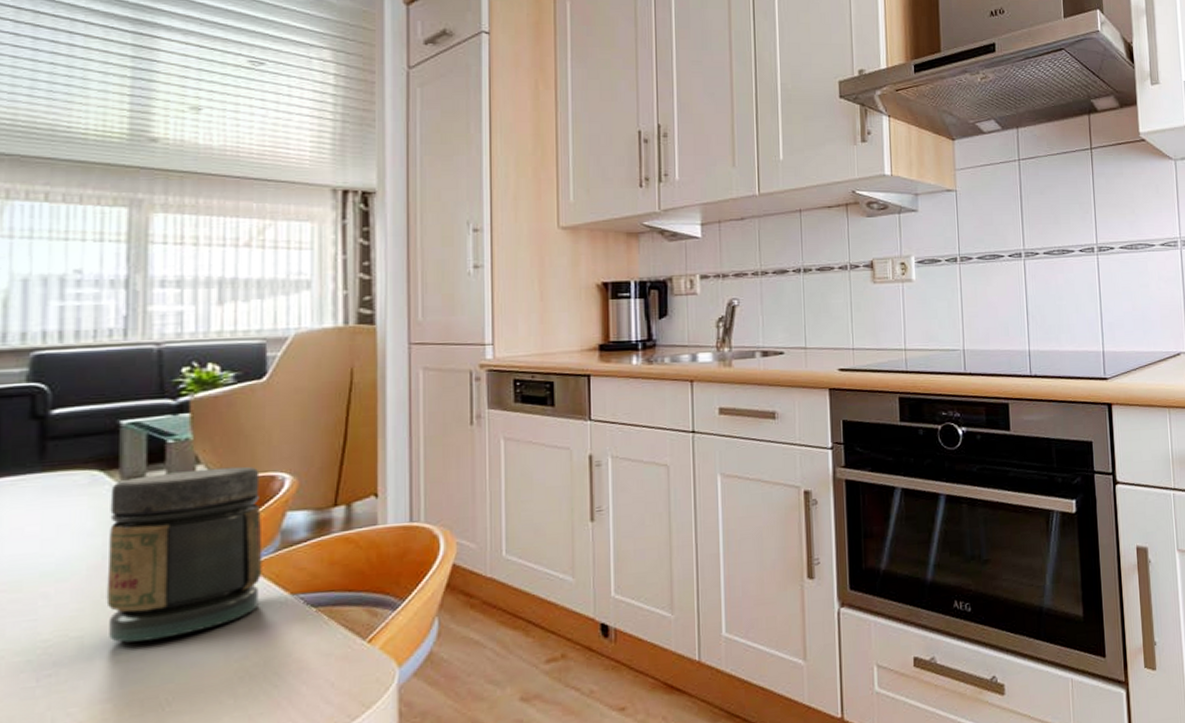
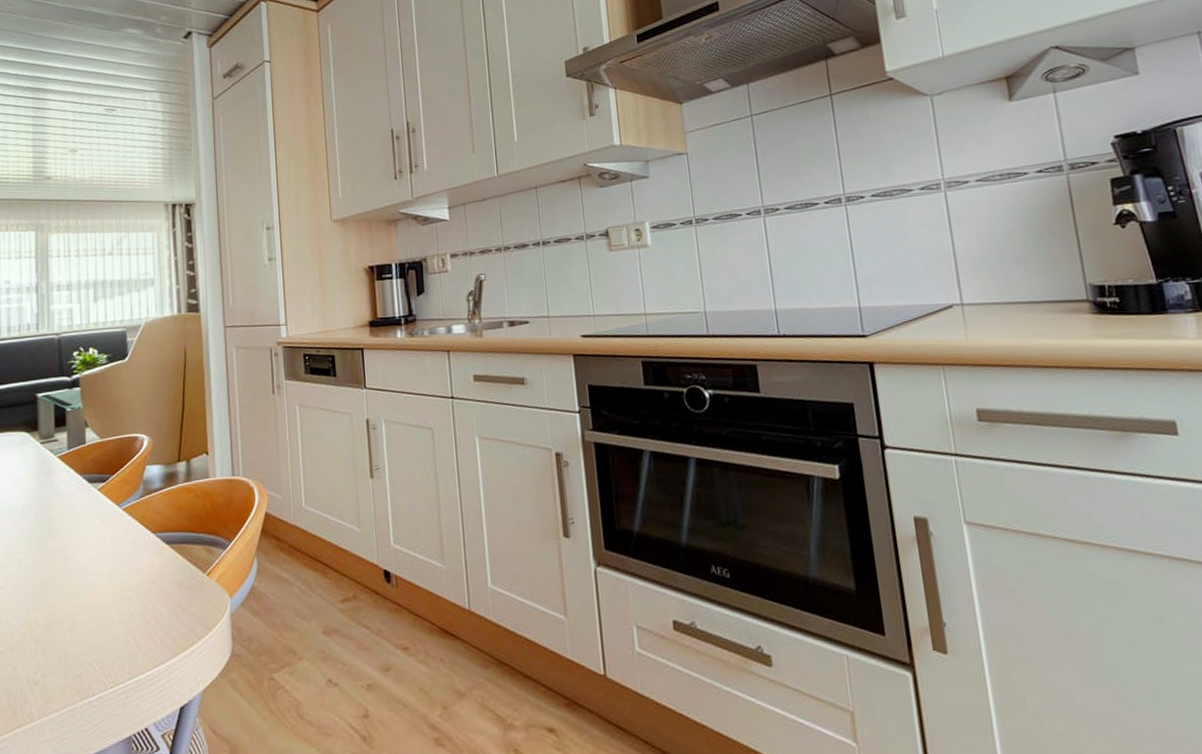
jar: present [106,466,263,643] -> none [34,429,132,565]

